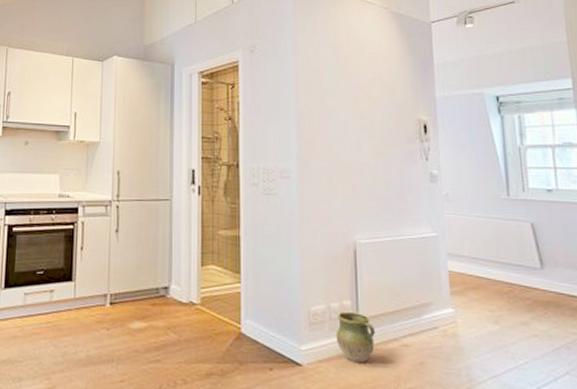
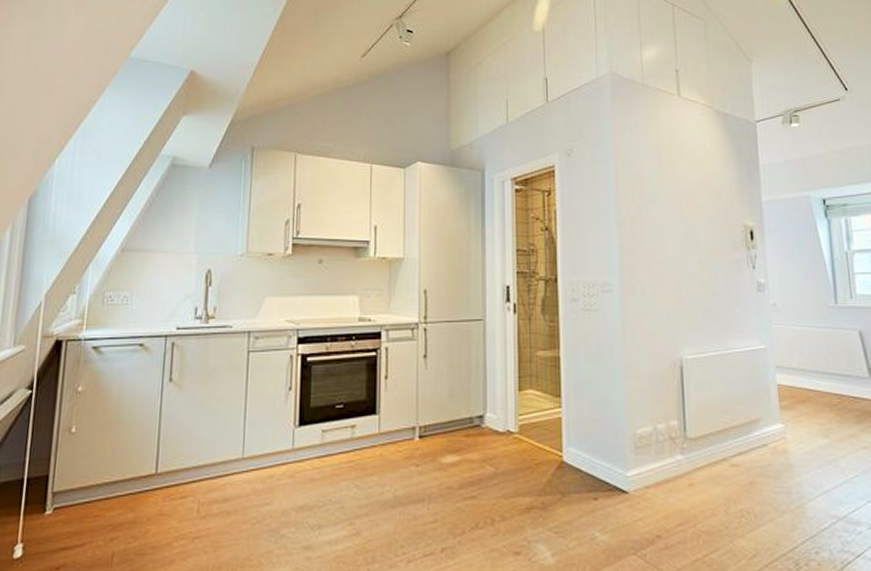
ceramic jug: present [335,311,375,363] -> none [663,432,704,487]

